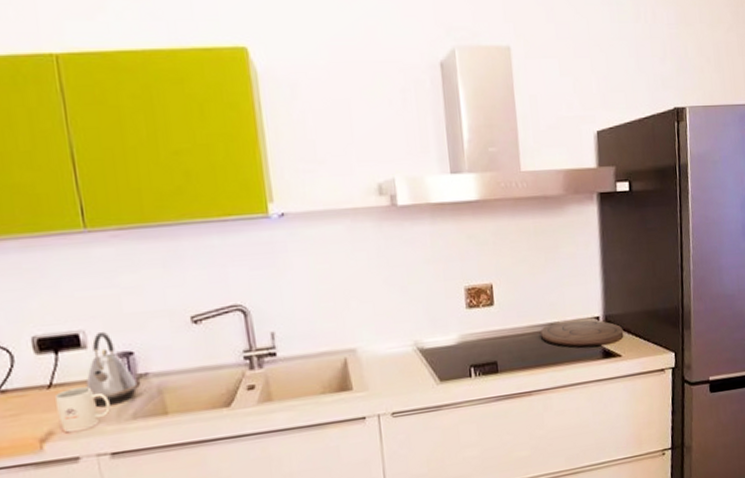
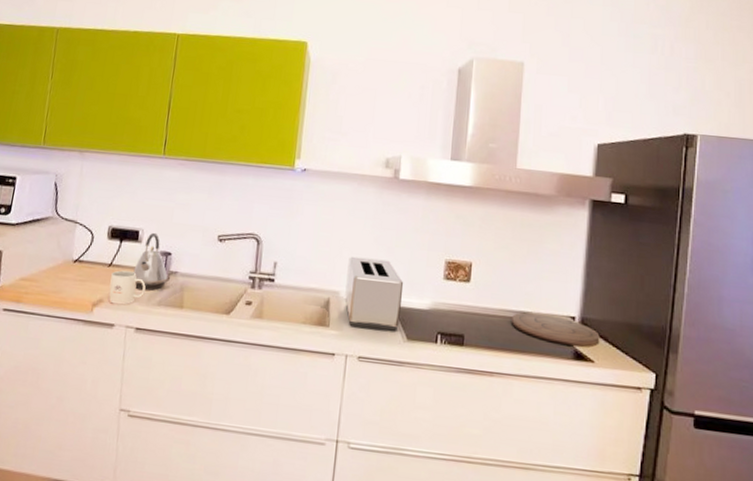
toaster: none [358,301,429,383] -> present [345,256,404,331]

